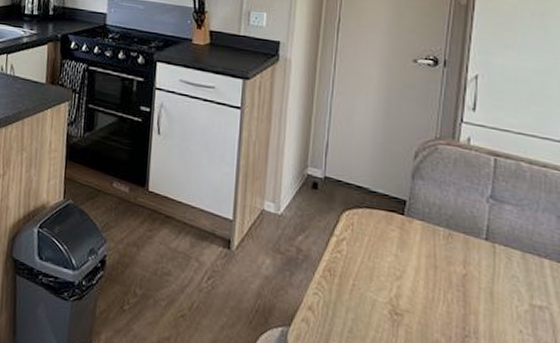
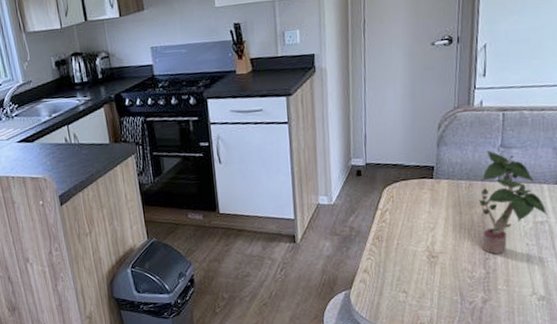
potted plant: none [460,197,549,334] -> present [479,150,548,254]

